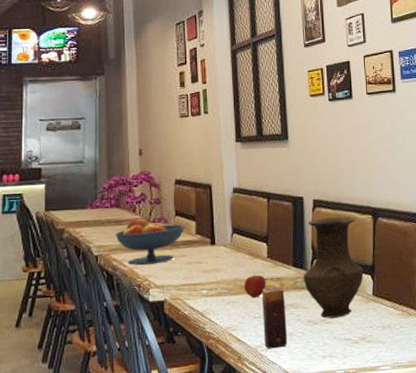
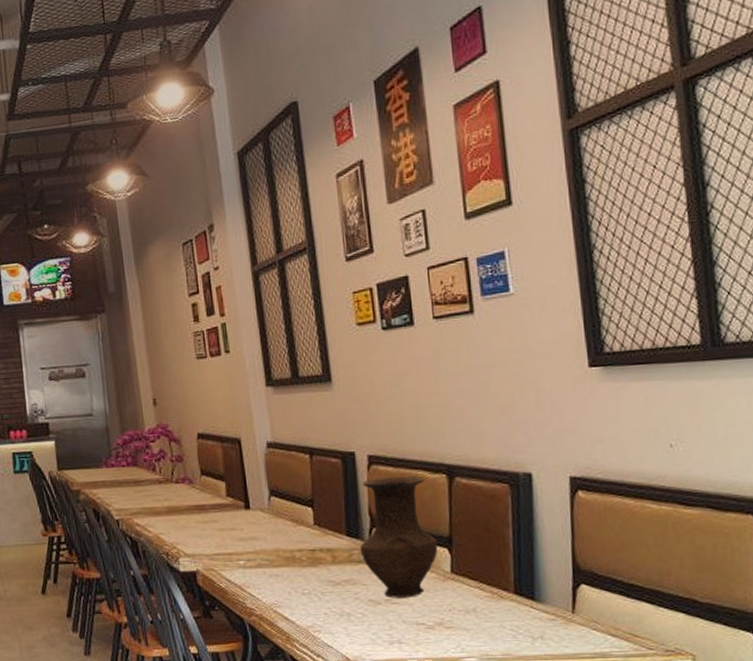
fruit bowl: present [115,218,185,265] -> none [135,478,213,531]
apple: present [244,274,266,298] -> none [288,543,314,571]
candle: present [262,287,287,349] -> none [310,559,345,630]

